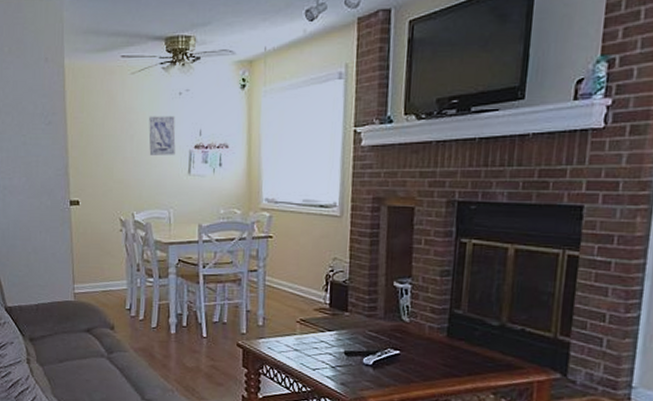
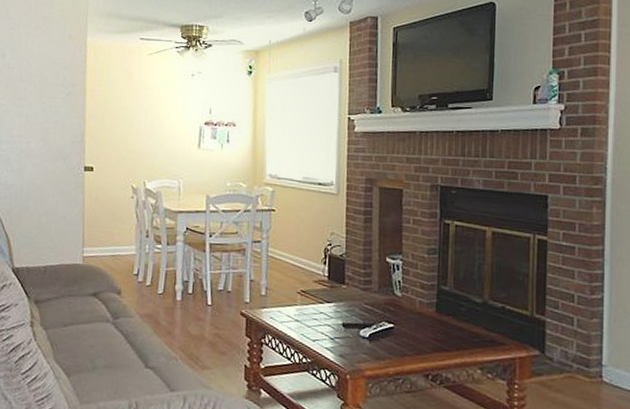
wall art: present [149,116,176,155] -> none [162,93,188,130]

